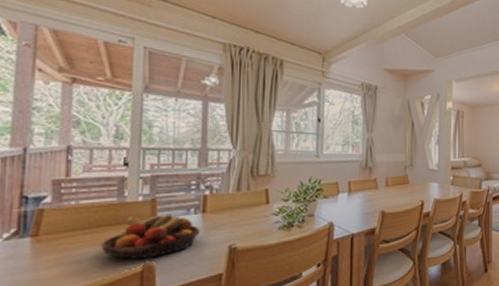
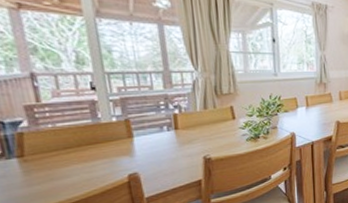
fruit bowl: present [101,213,200,259] -> none [85,131,176,172]

